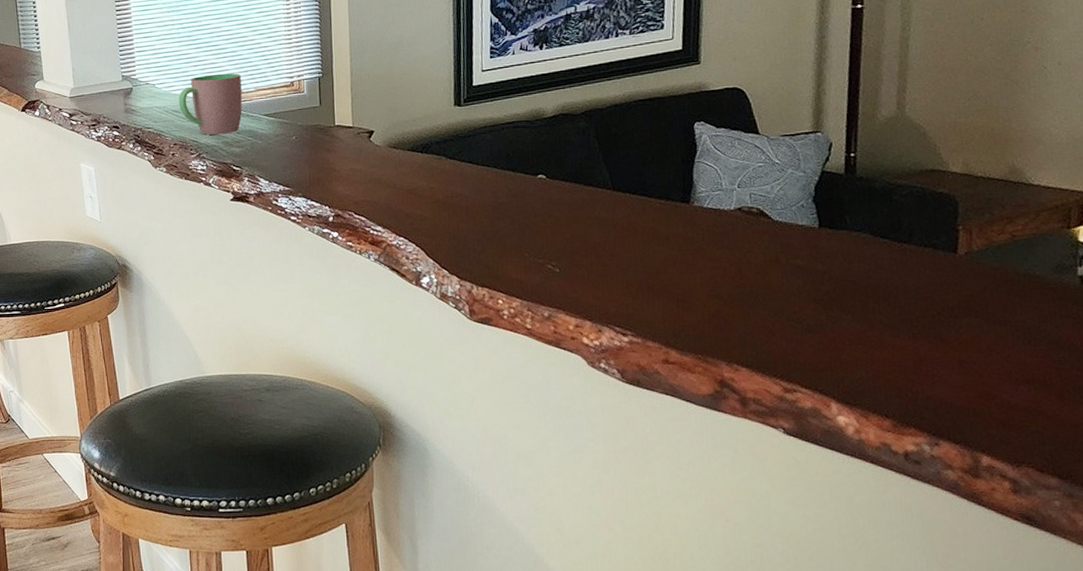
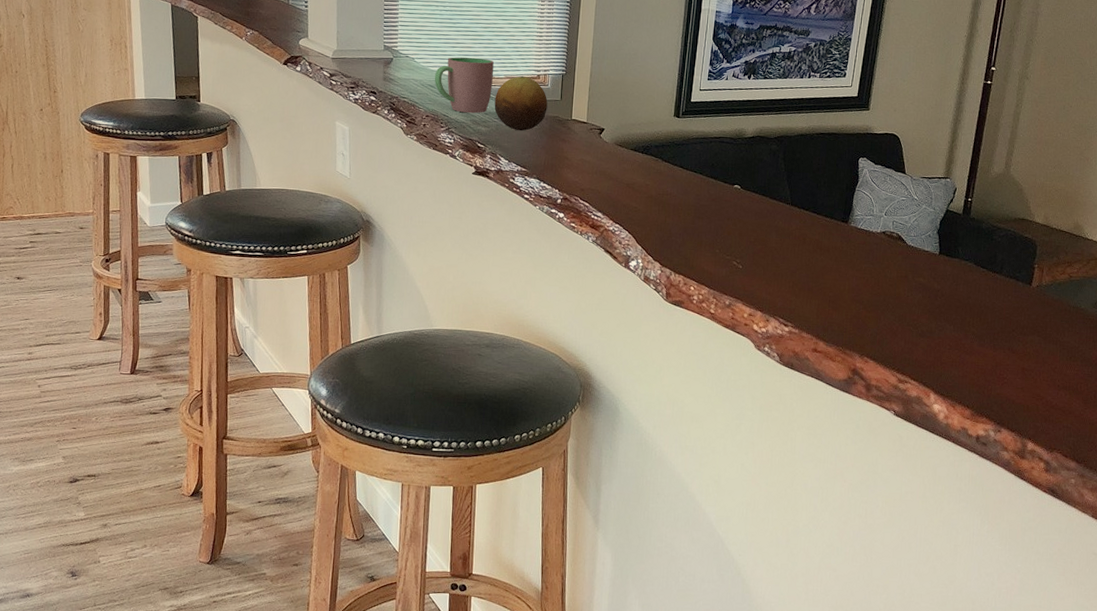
fruit: none [246,86,306,146] -> present [494,76,548,131]

